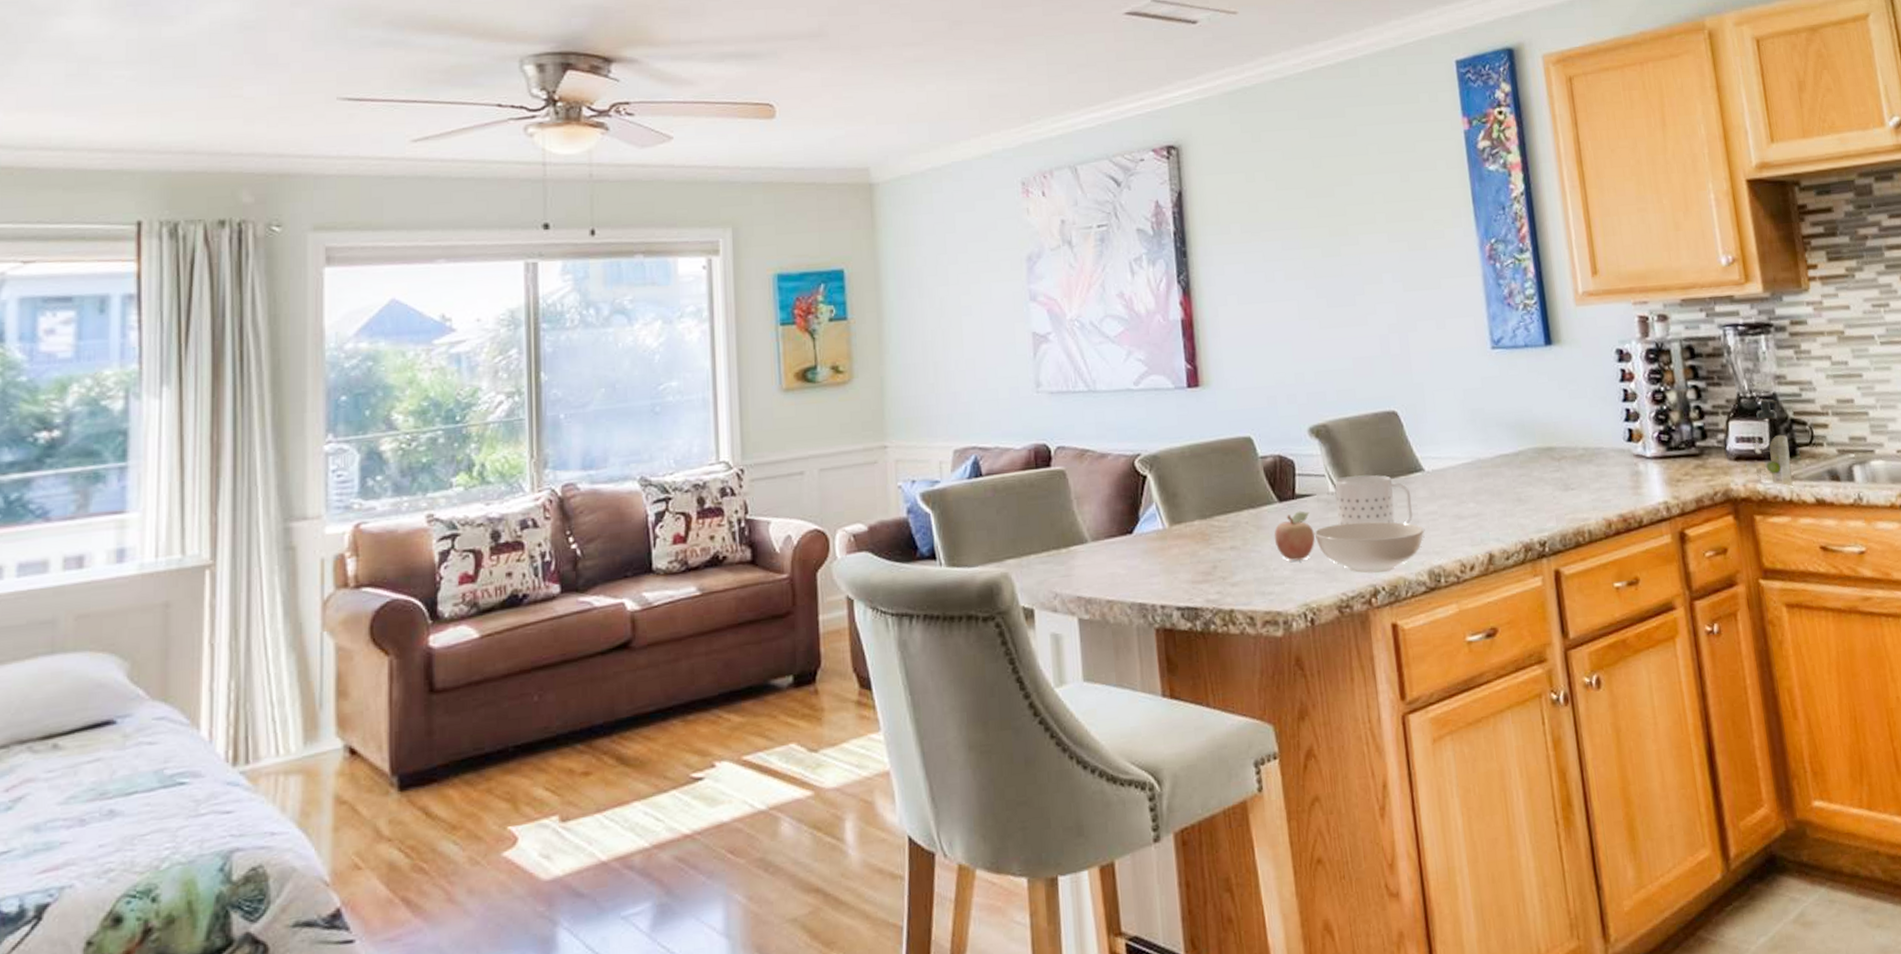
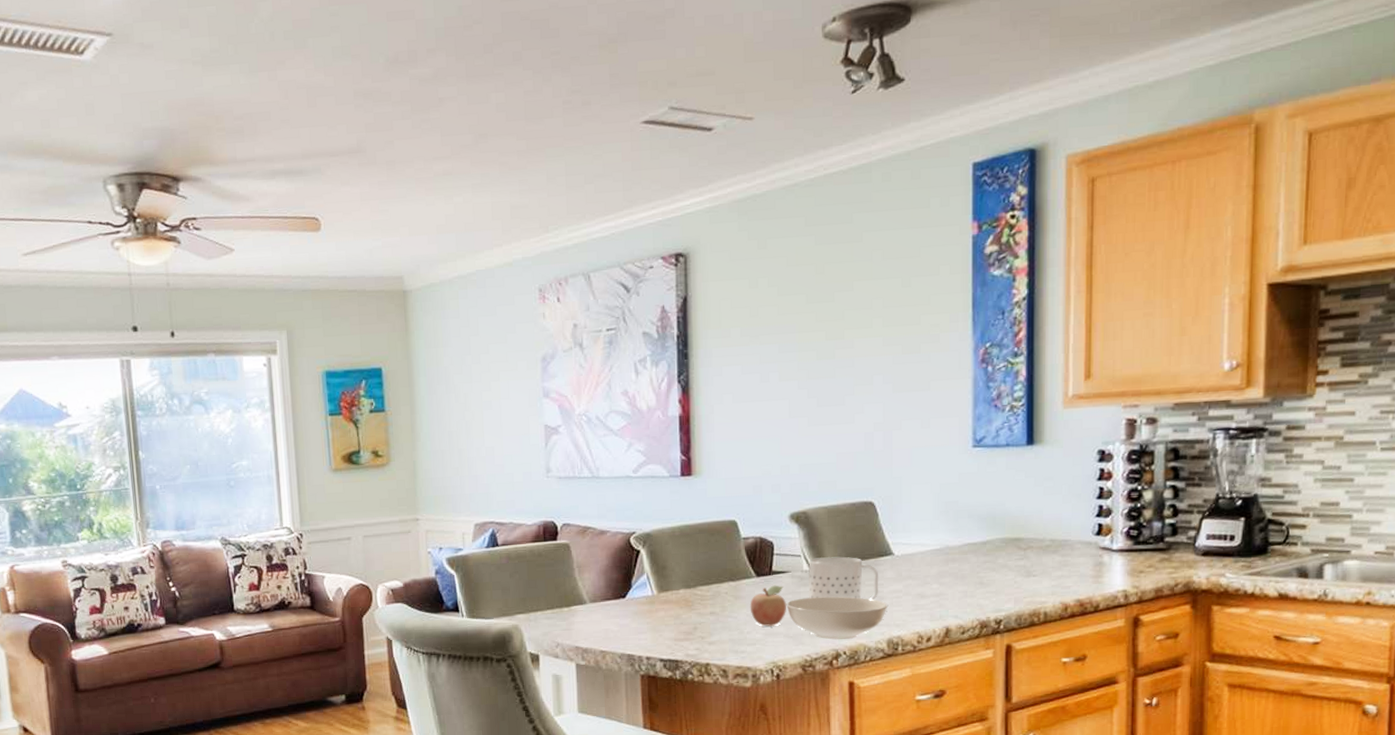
soap dispenser: present [1752,398,1793,487] -> none [1222,499,1262,581]

